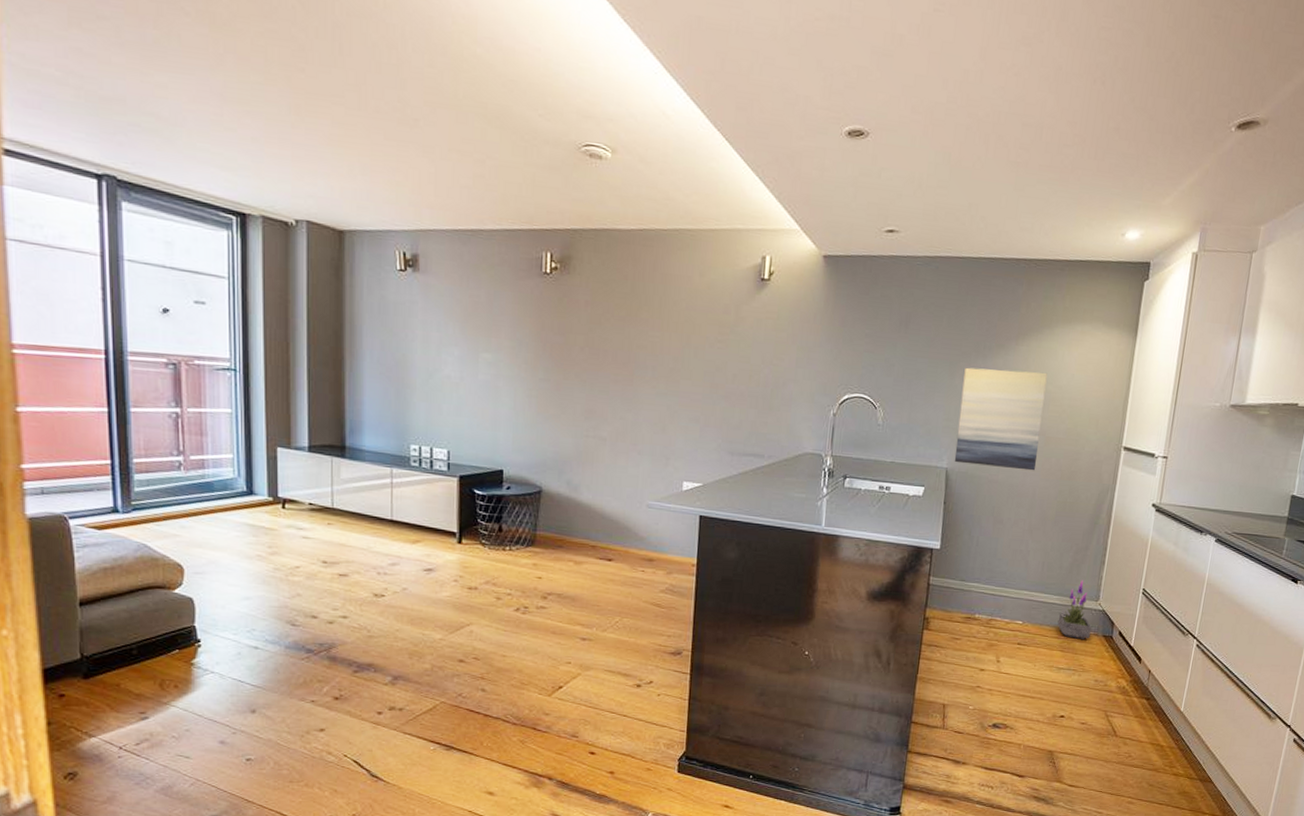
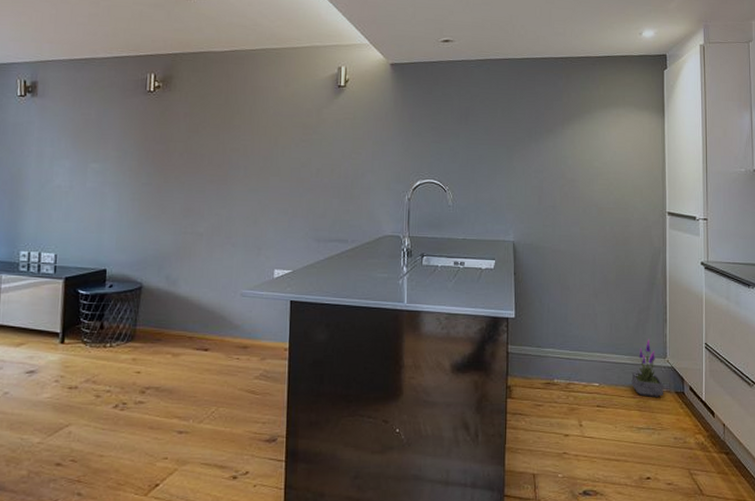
wall art: present [954,367,1047,471] -> none [519,151,593,239]

